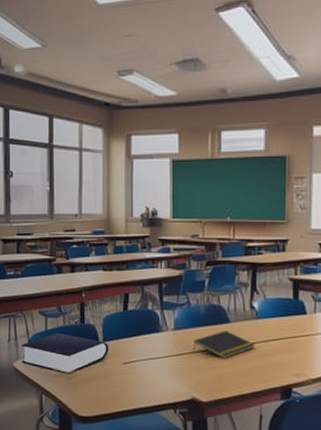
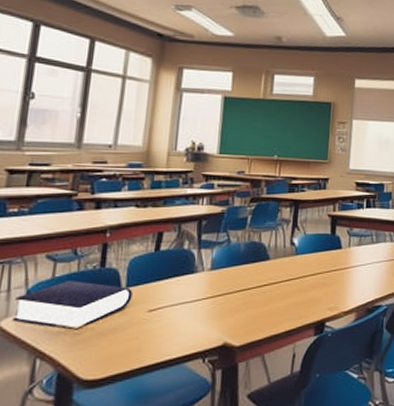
notepad: present [193,330,256,359] -> none [230,268,293,298]

